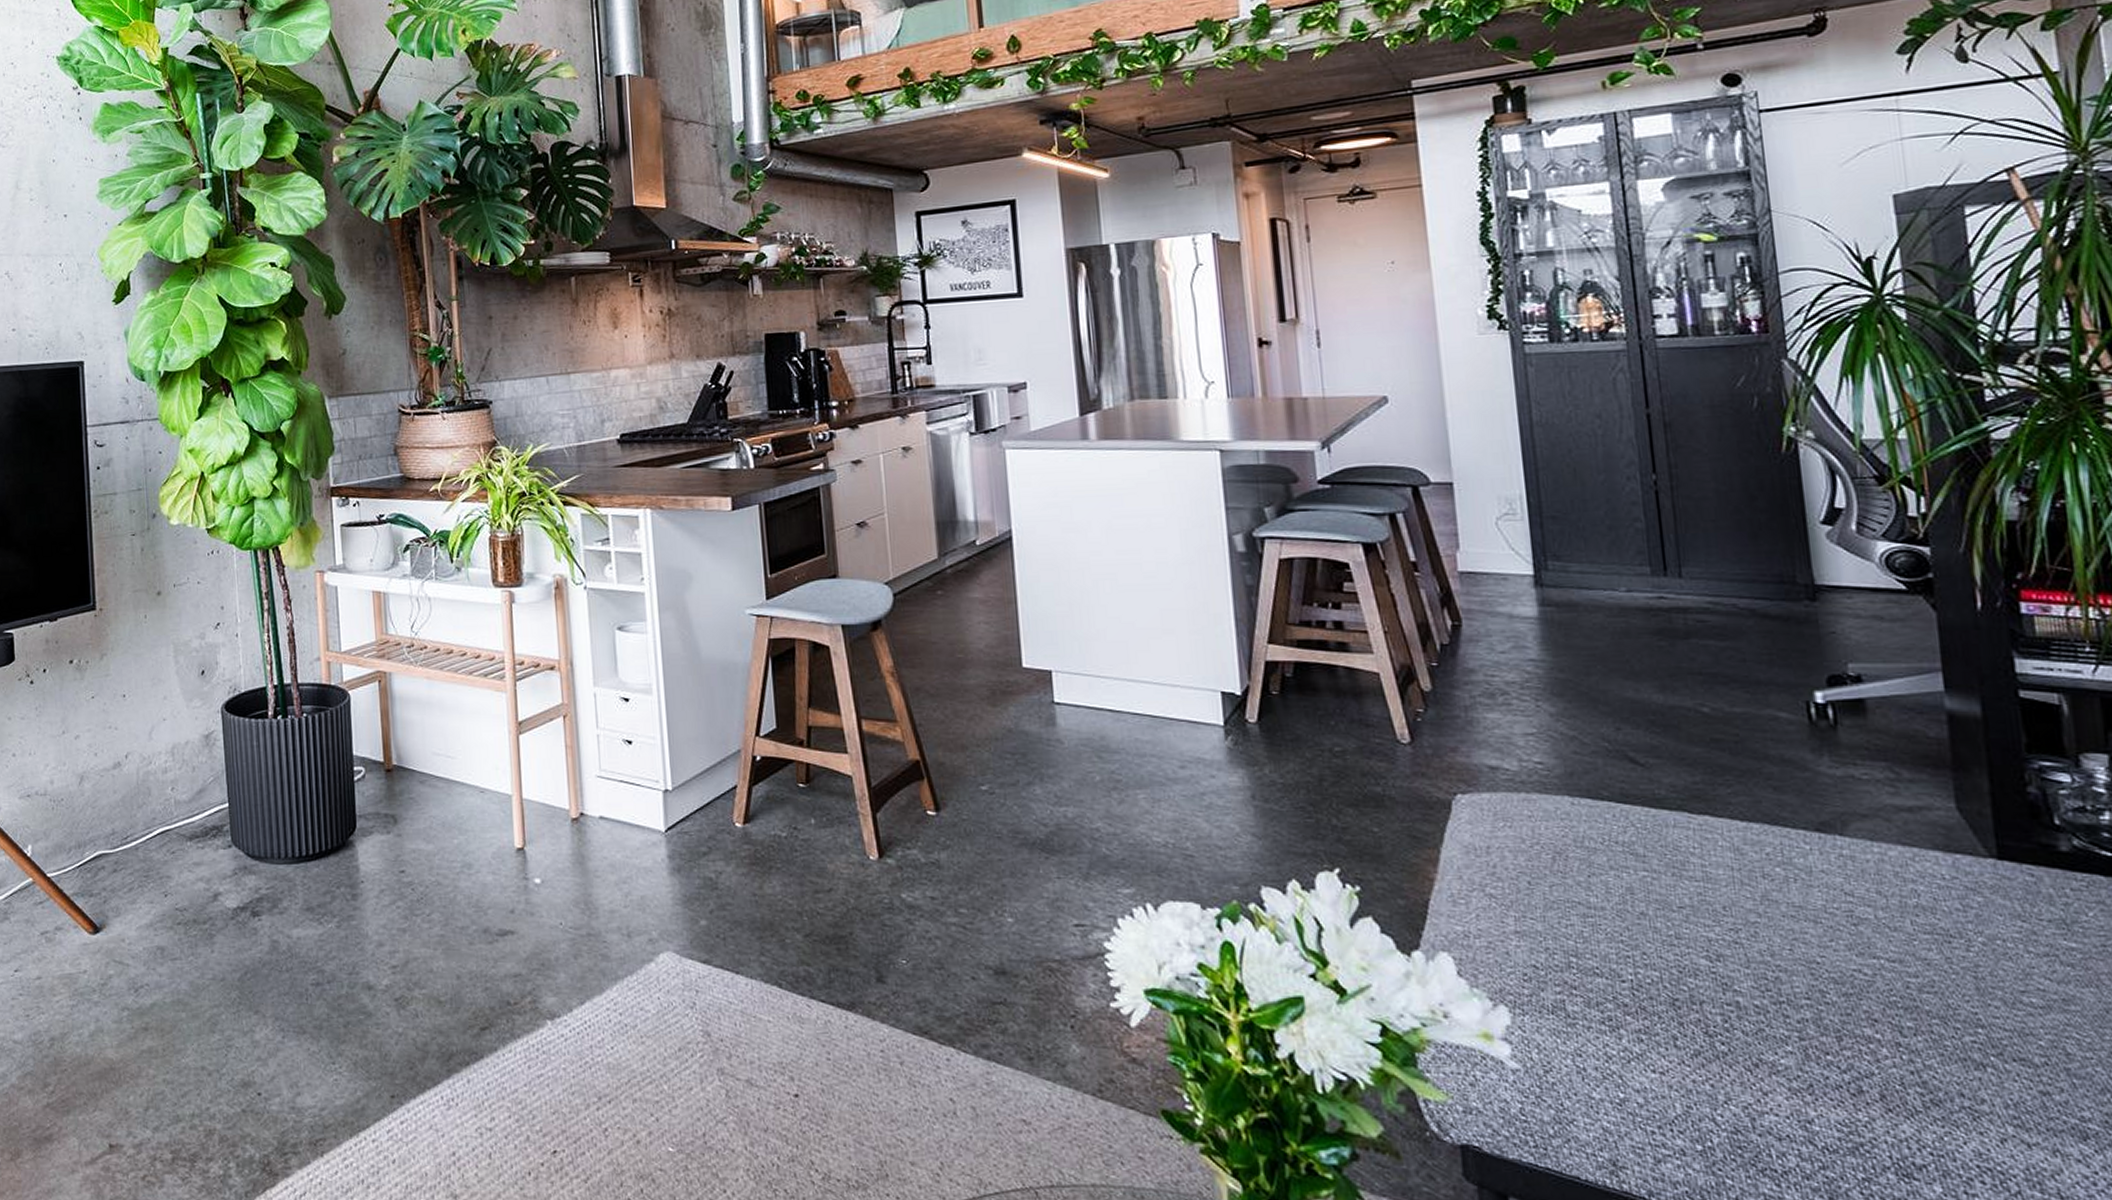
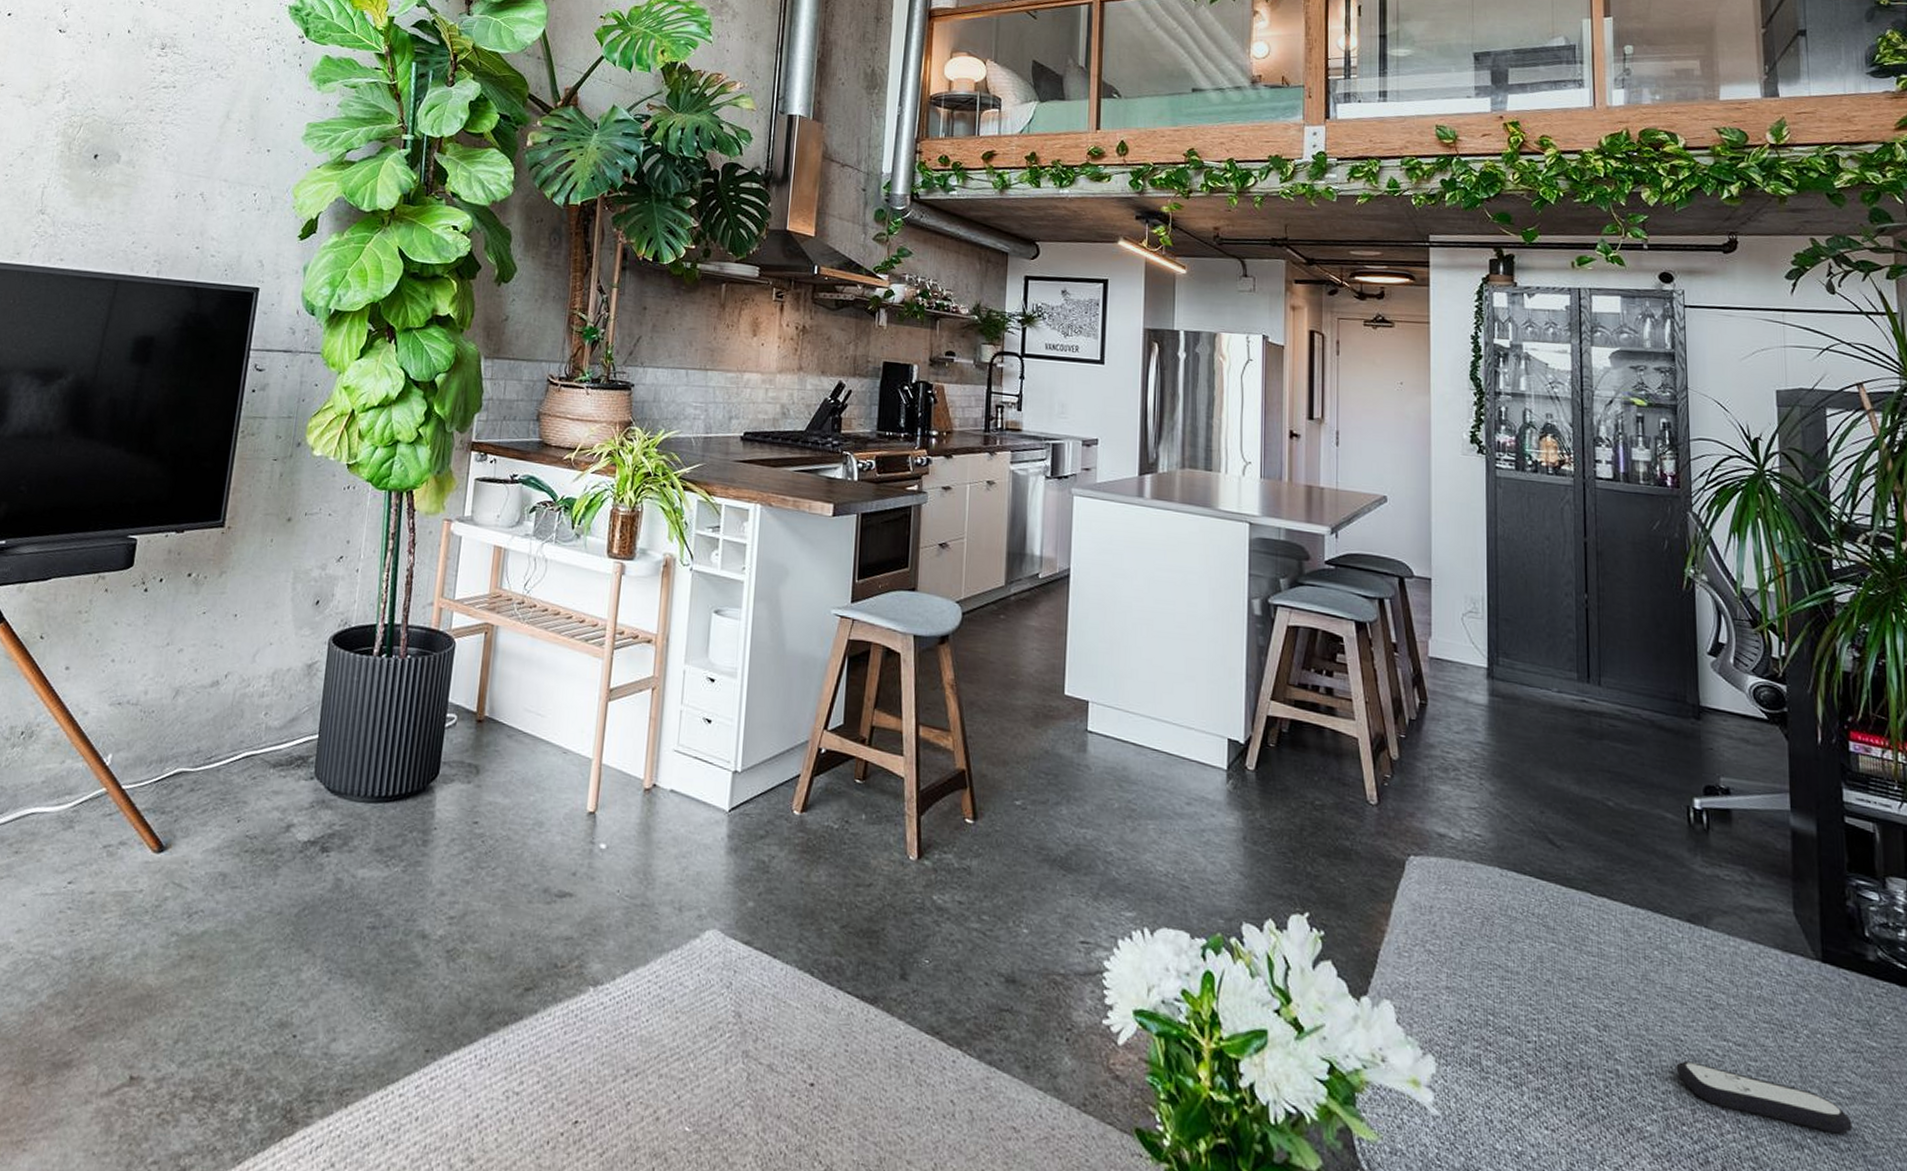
remote control: none [1812,985,2050,1048] -> present [1676,1061,1853,1134]

